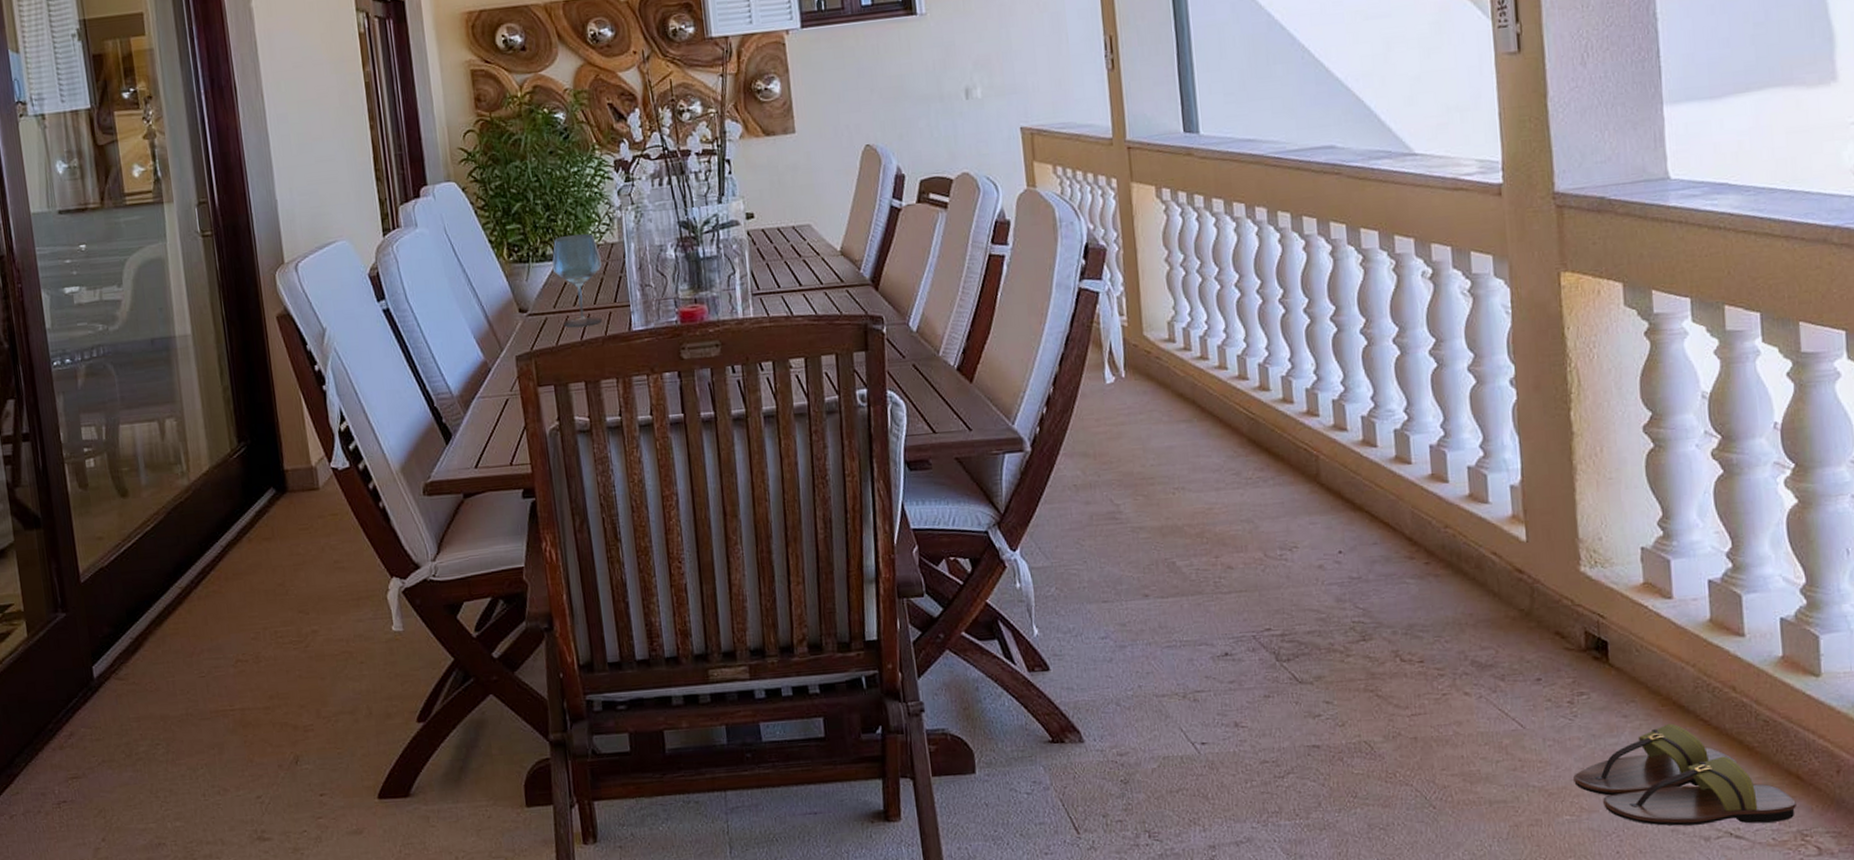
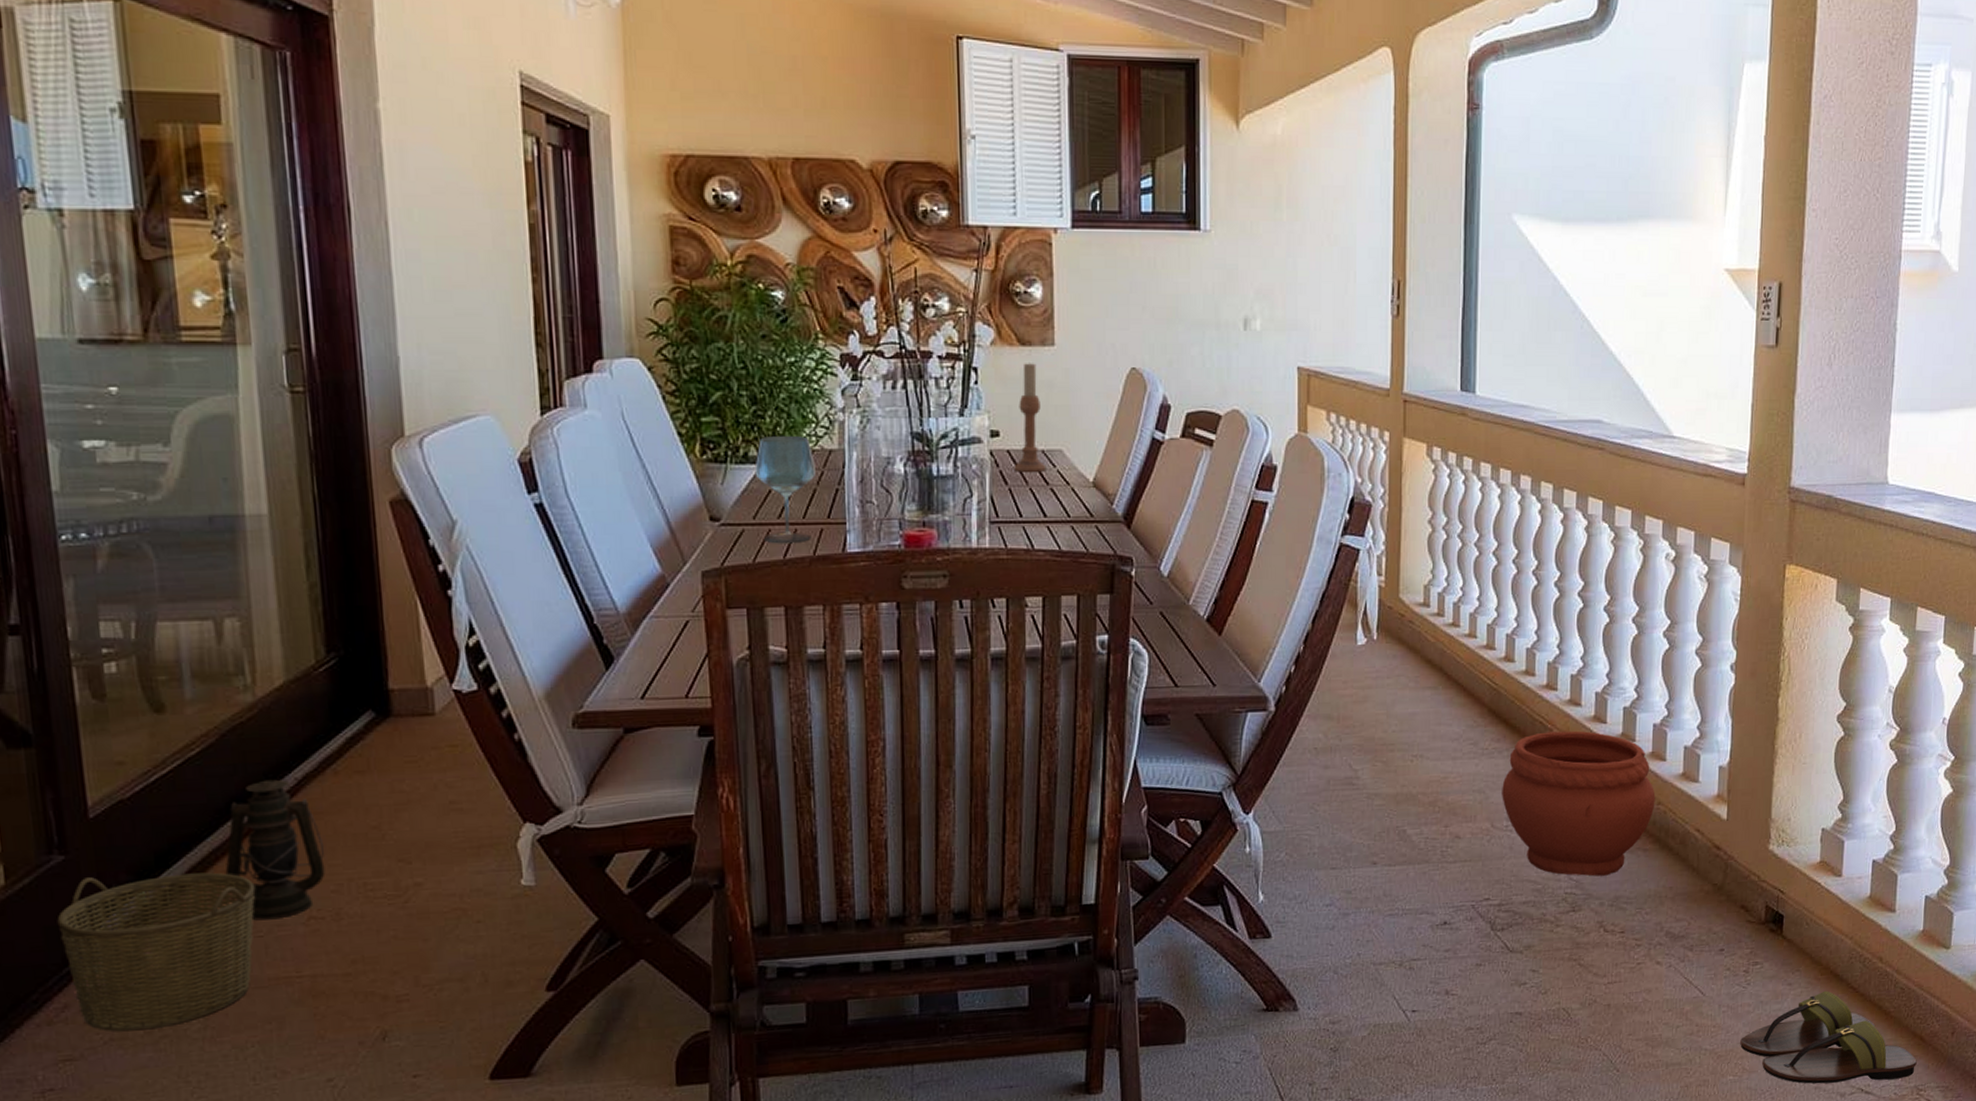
basket: none [62,624,199,755] -> present [56,872,256,1032]
lantern: none [175,547,247,663] -> present [225,779,326,920]
candlestick: none [768,150,798,248] -> present [1014,363,1046,473]
planter pot: none [1271,456,1442,604] -> present [1502,730,1656,877]

